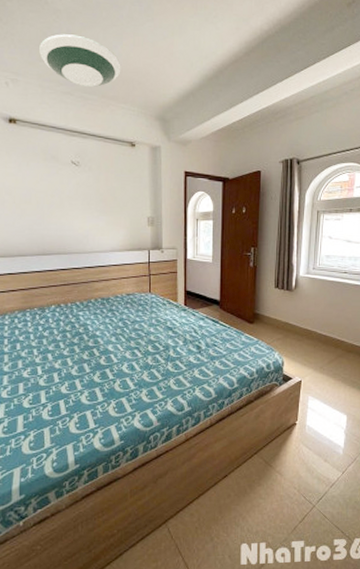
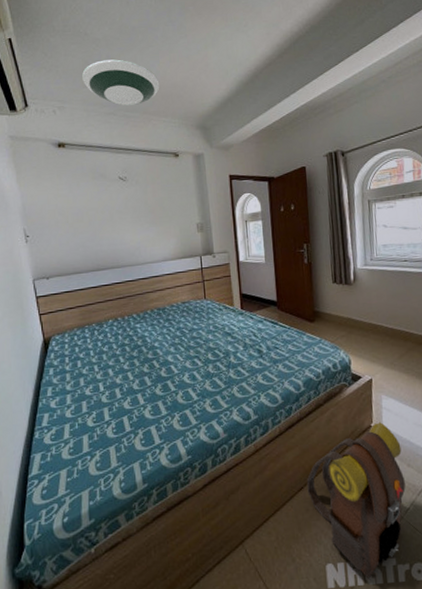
backpack: none [231,421,321,558] -> present [306,422,406,579]

